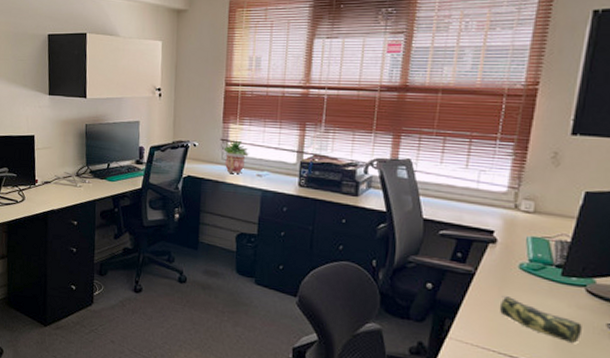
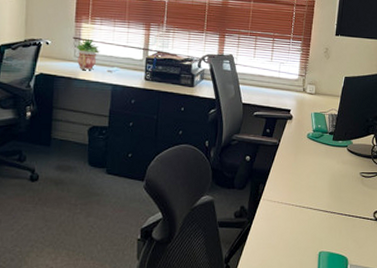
pencil case: present [499,296,582,344] -> none [295,160,346,191]

